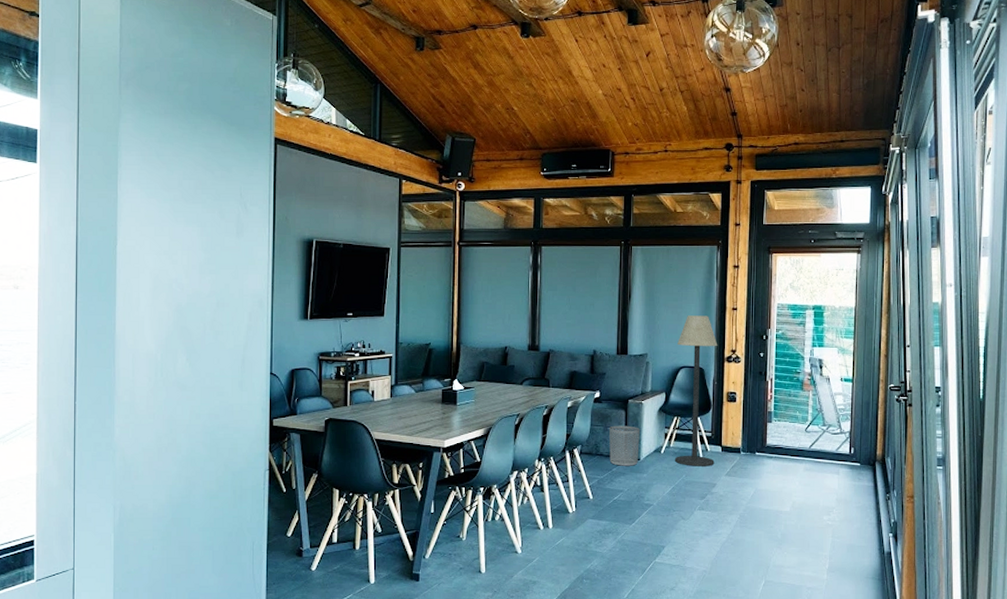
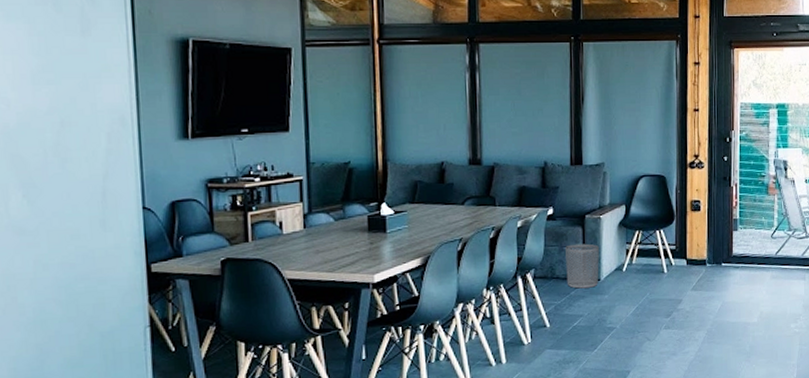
floor lamp: present [675,315,718,466] -> none [637,118,680,283]

